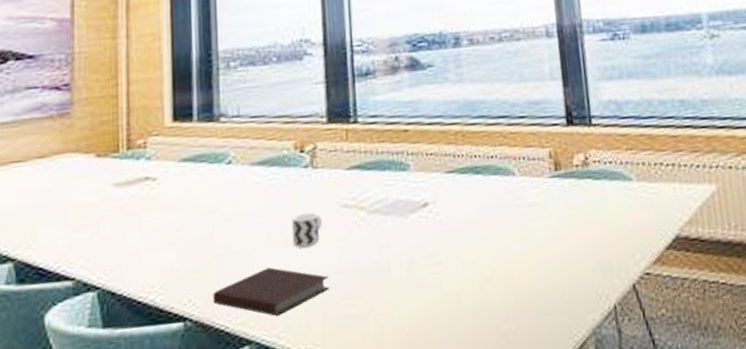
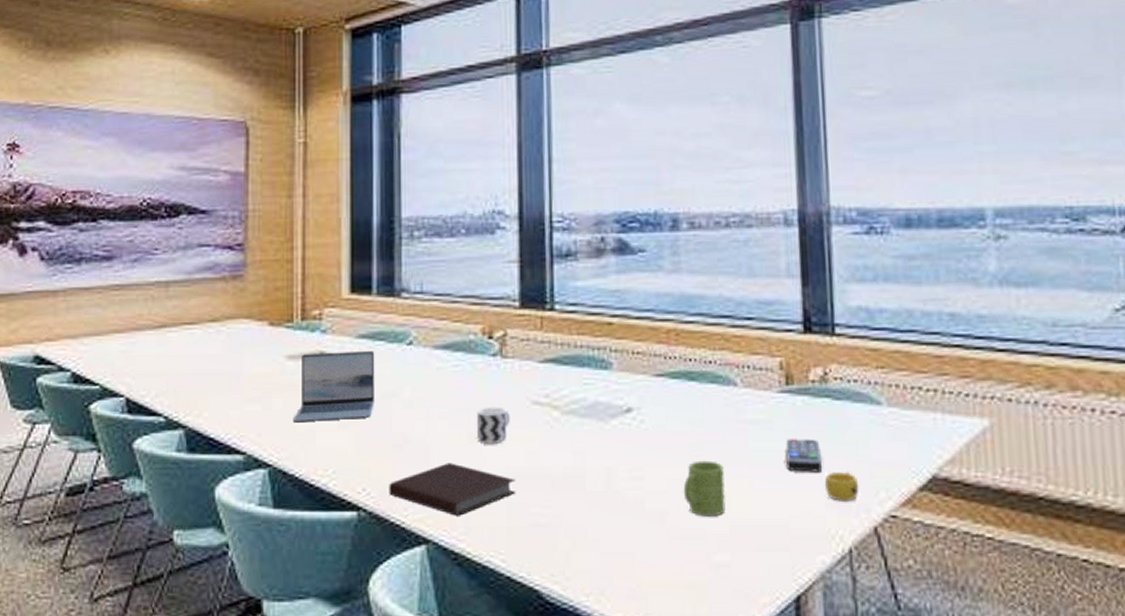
laptop: none [120,172,198,246] -> present [292,350,375,423]
mug: none [474,242,511,292] -> present [683,460,726,517]
remote control: none [557,214,588,244] -> present [785,437,822,472]
cup: none [591,239,619,266] -> present [825,471,859,502]

